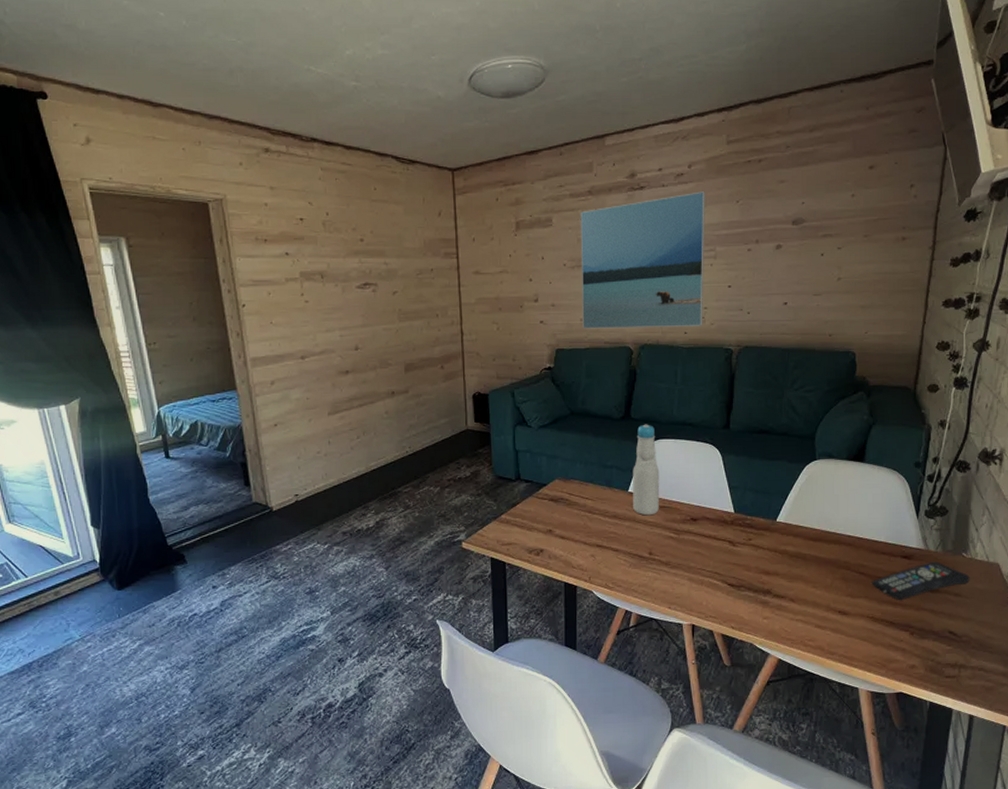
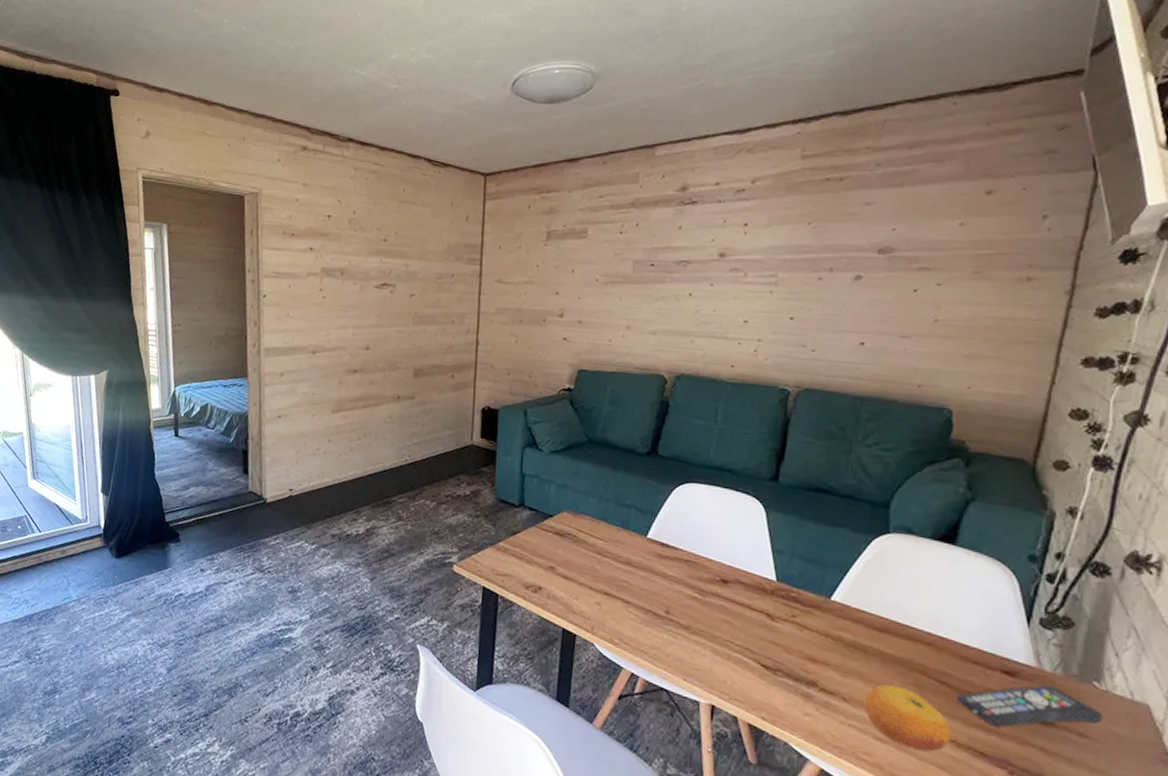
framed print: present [580,191,705,329] -> none [611,210,770,360]
bottle: present [633,424,660,516] -> none [651,463,687,569]
fruit: none [807,582,869,630] -> present [864,684,951,752]

